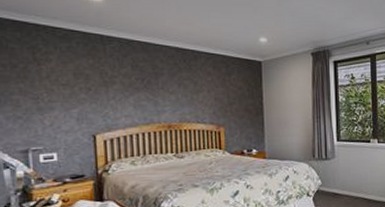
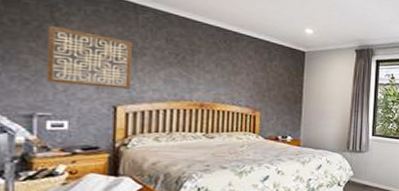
wall art: none [32,65,105,119] -> present [46,25,132,89]

